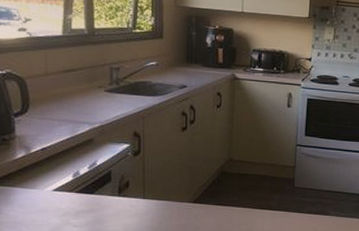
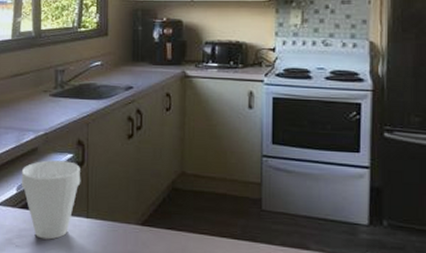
cup: none [77,150,138,219] -> present [21,160,81,240]

